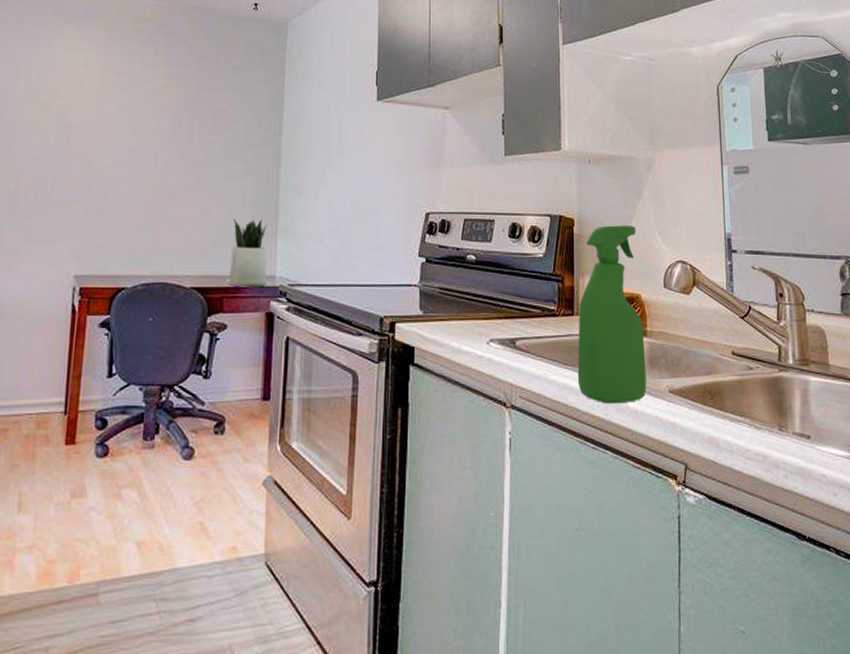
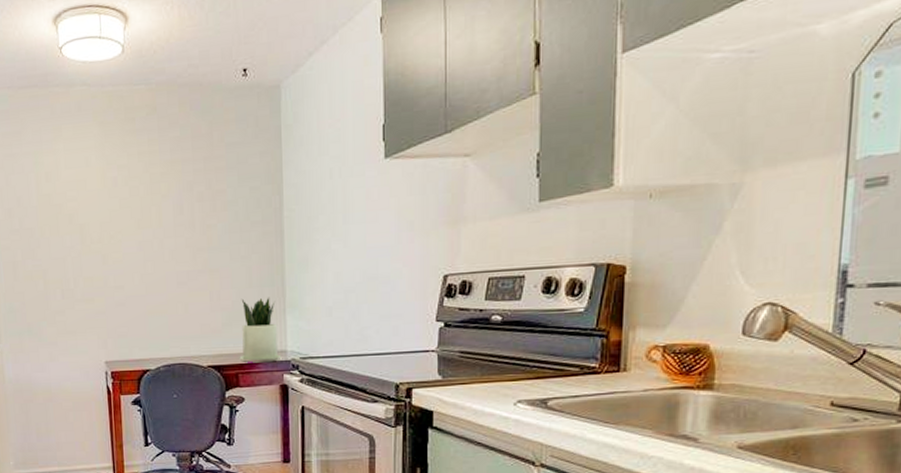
spray bottle: present [577,224,647,404] -> none [620,266,710,461]

